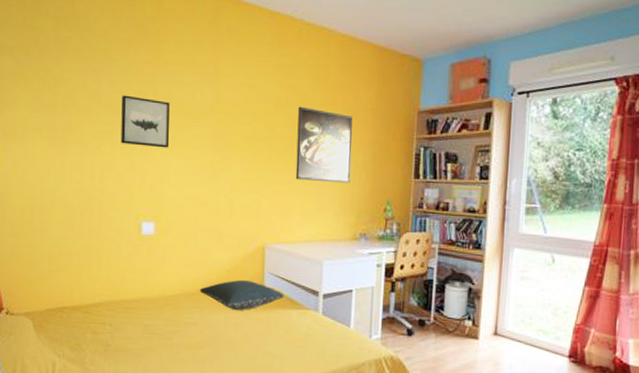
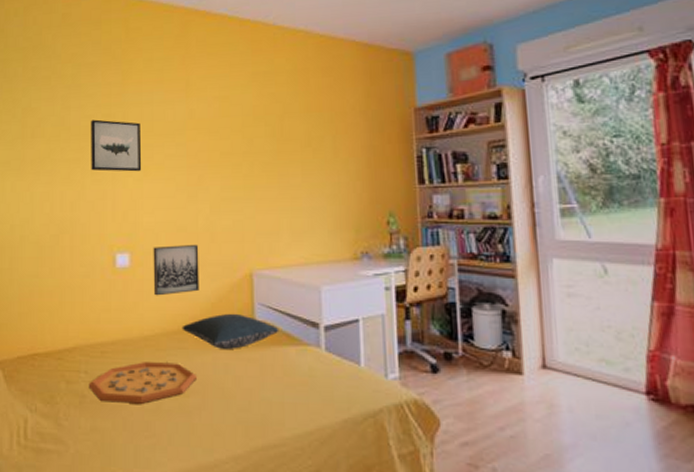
decorative tray: none [112,318,210,353] -> present [88,362,197,404]
wall art: none [175,217,219,262] -> present [153,244,199,296]
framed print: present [295,106,353,183] -> none [279,114,344,196]

